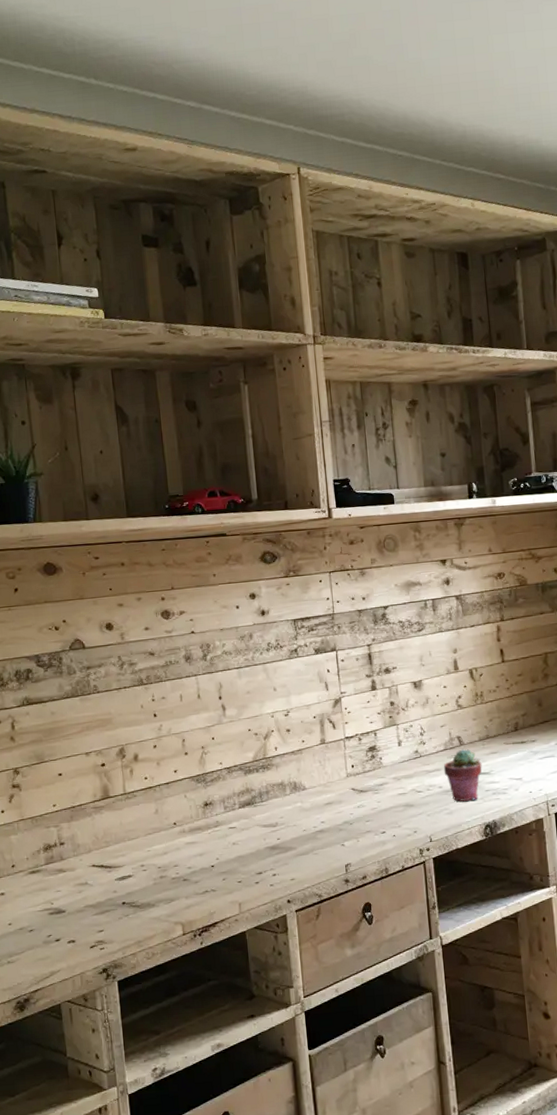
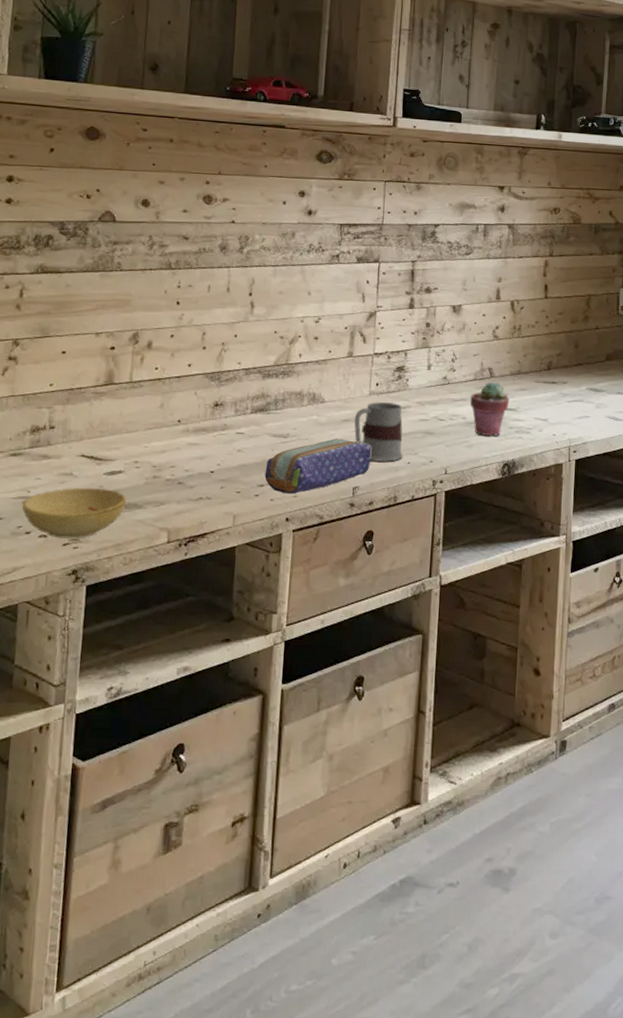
bowl: none [48,892,140,942] -> present [22,487,127,539]
pencil case: none [261,821,358,878] -> present [264,438,372,495]
mug: none [336,781,389,839] -> present [354,402,404,463]

